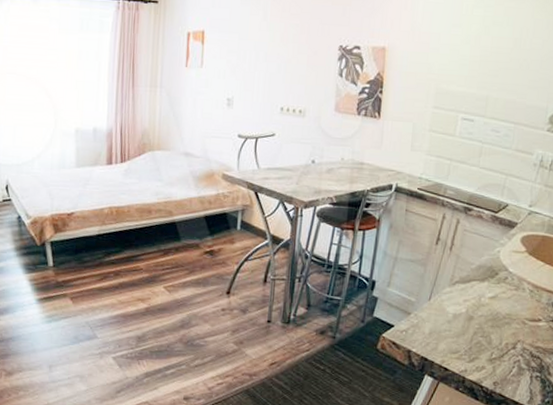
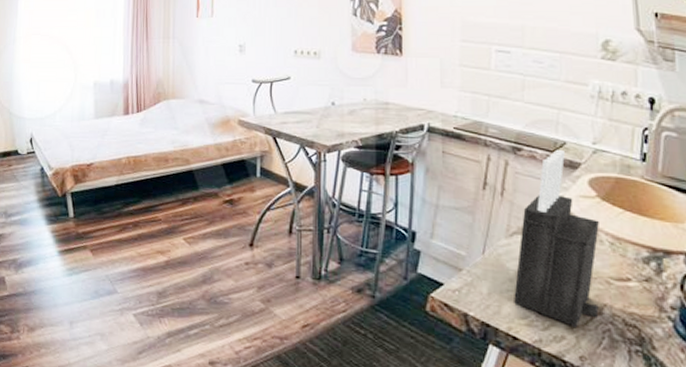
knife block: none [449,210,524,360] -> present [514,149,599,329]

